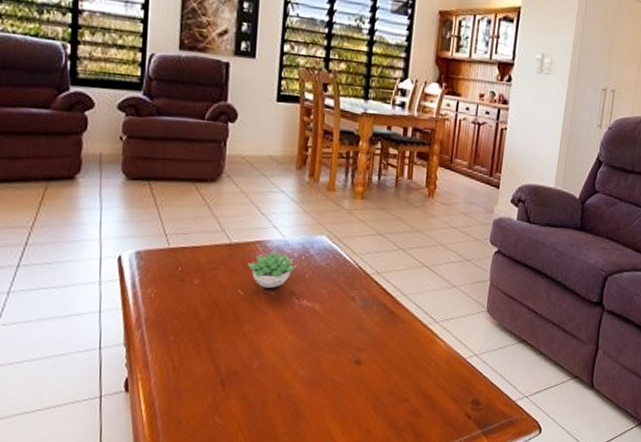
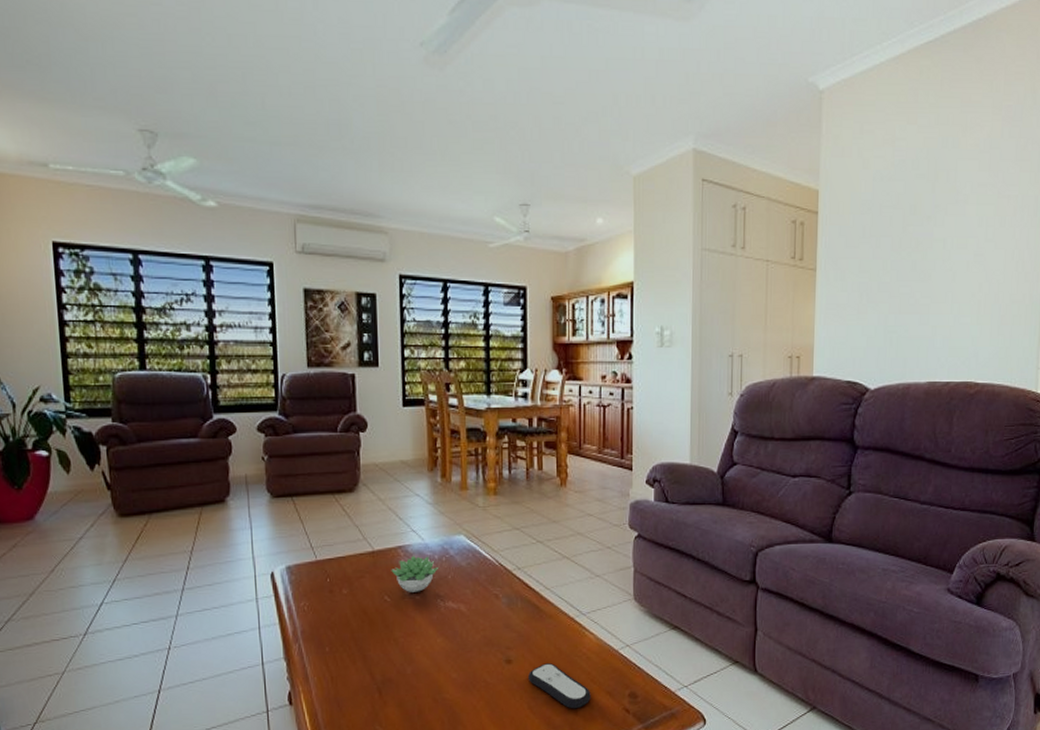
remote control: none [376,367,436,412] -> present [528,663,591,709]

